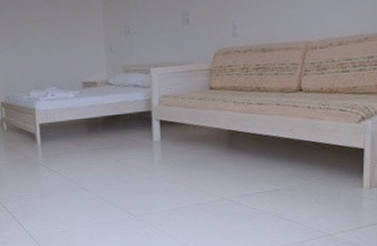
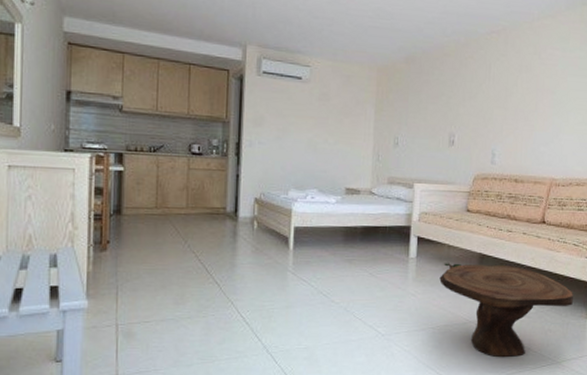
side table: none [187,139,343,233] -> present [439,263,573,358]

